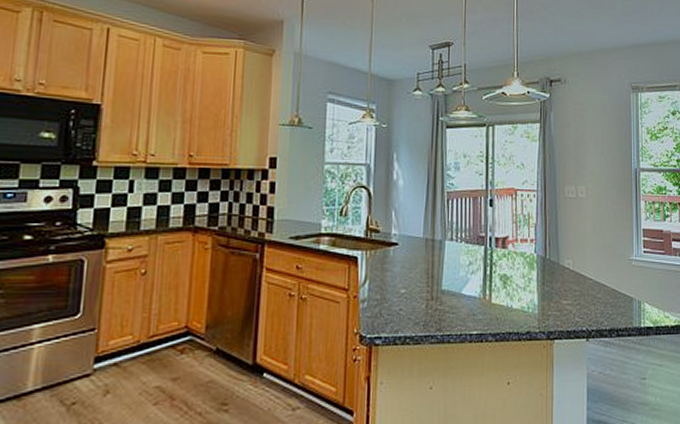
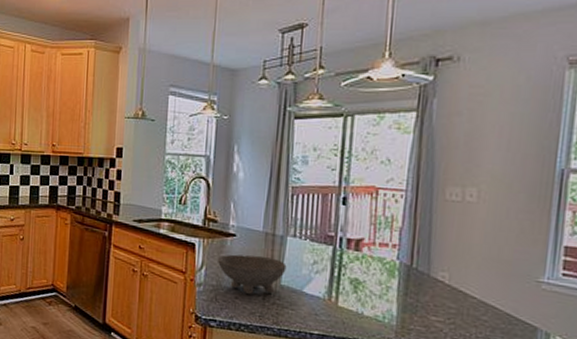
bowl: none [381,264,446,305] -> present [218,254,287,295]

